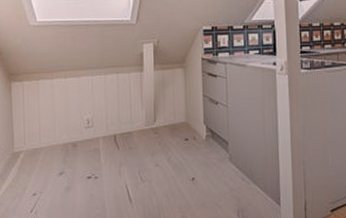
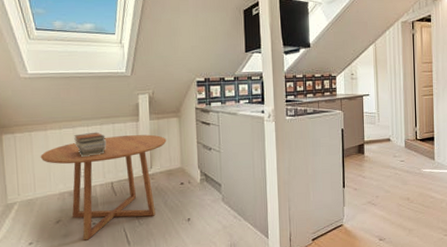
dining table: none [46,86,171,195] -> present [40,134,167,241]
book stack: none [79,81,111,108] -> present [74,132,107,158]

